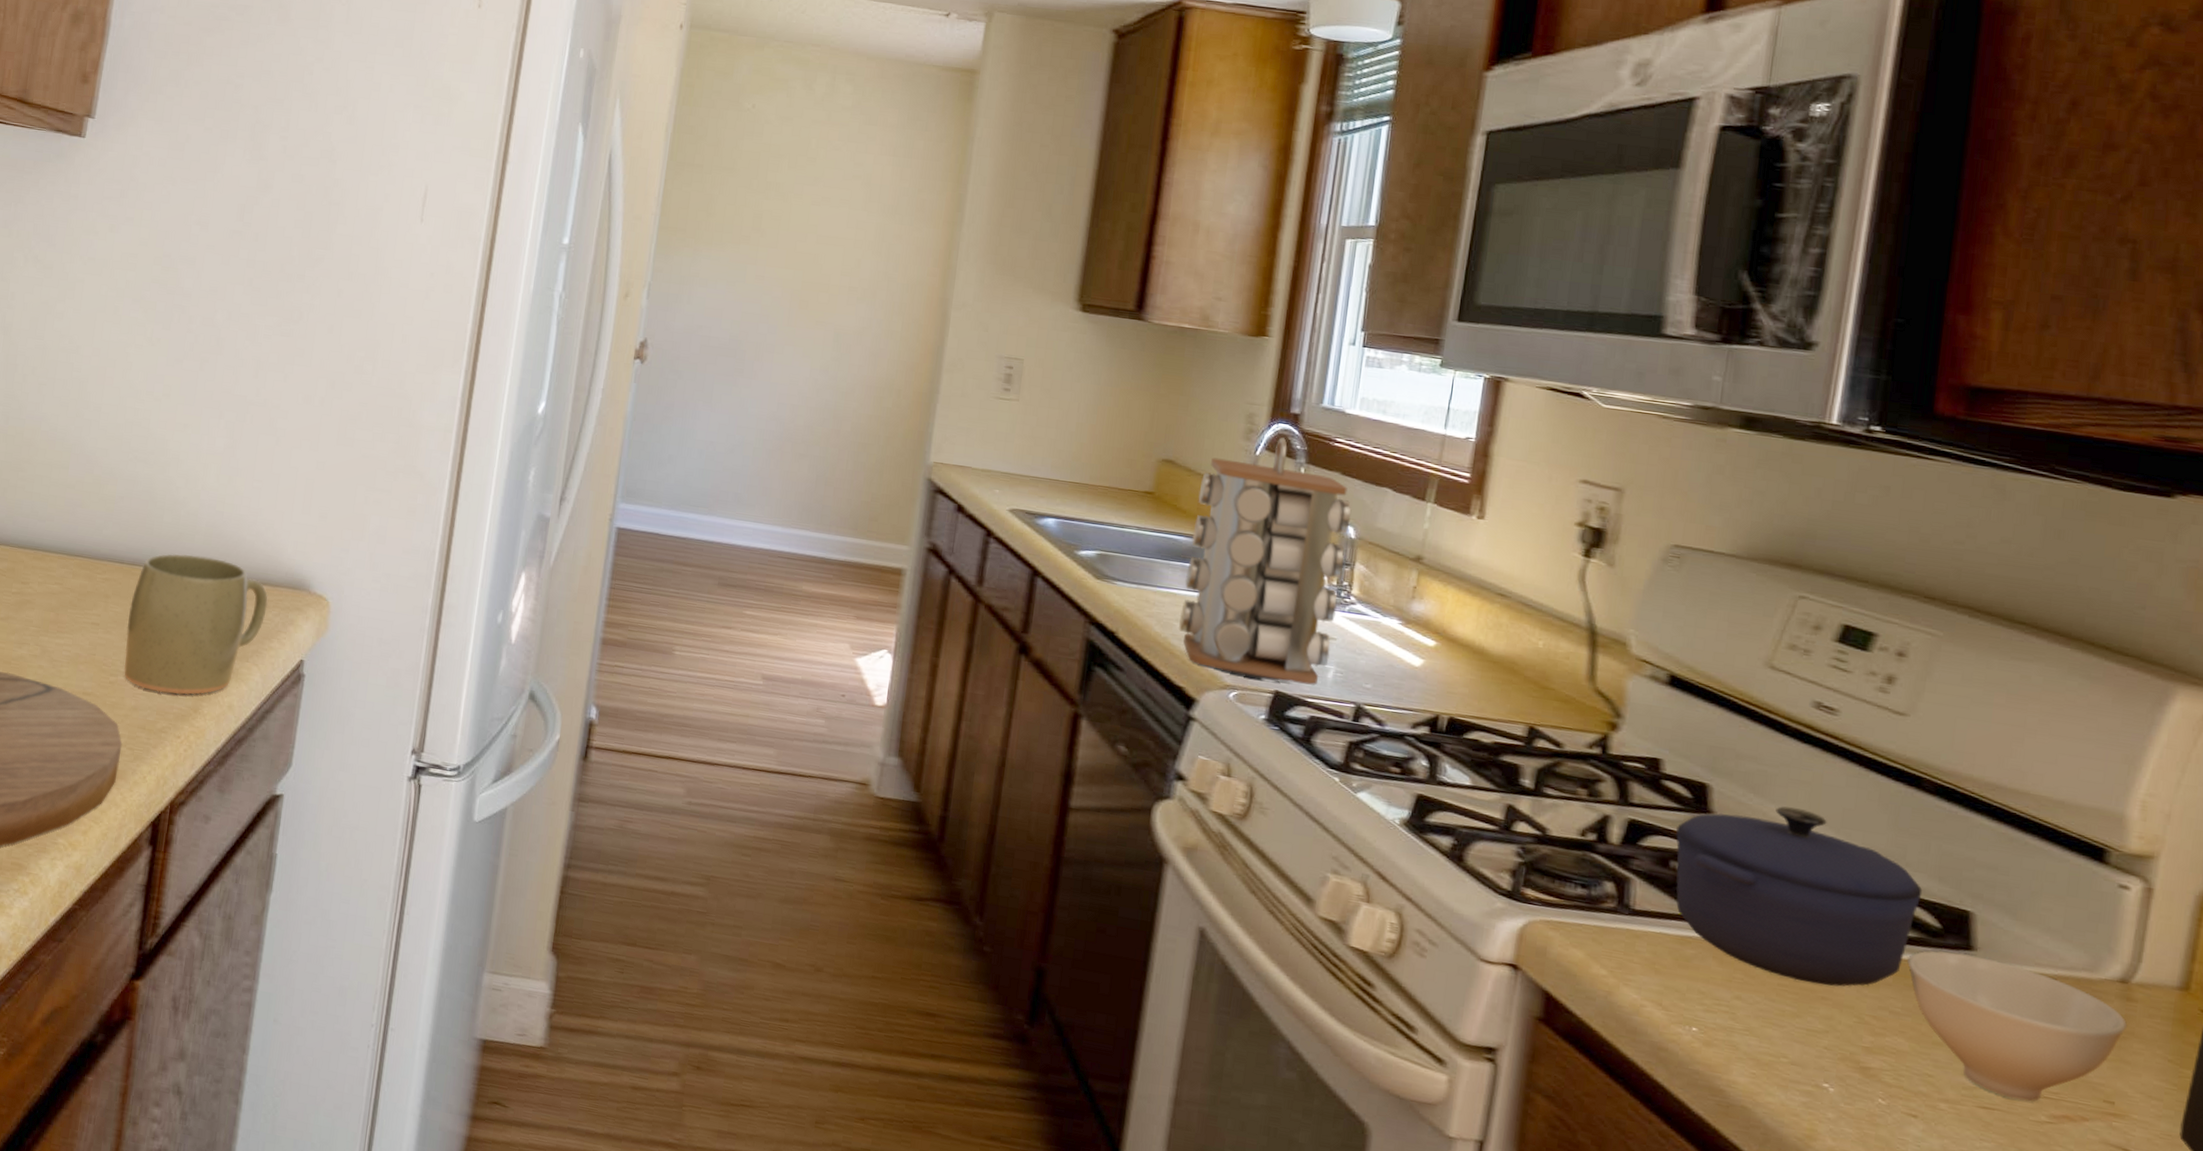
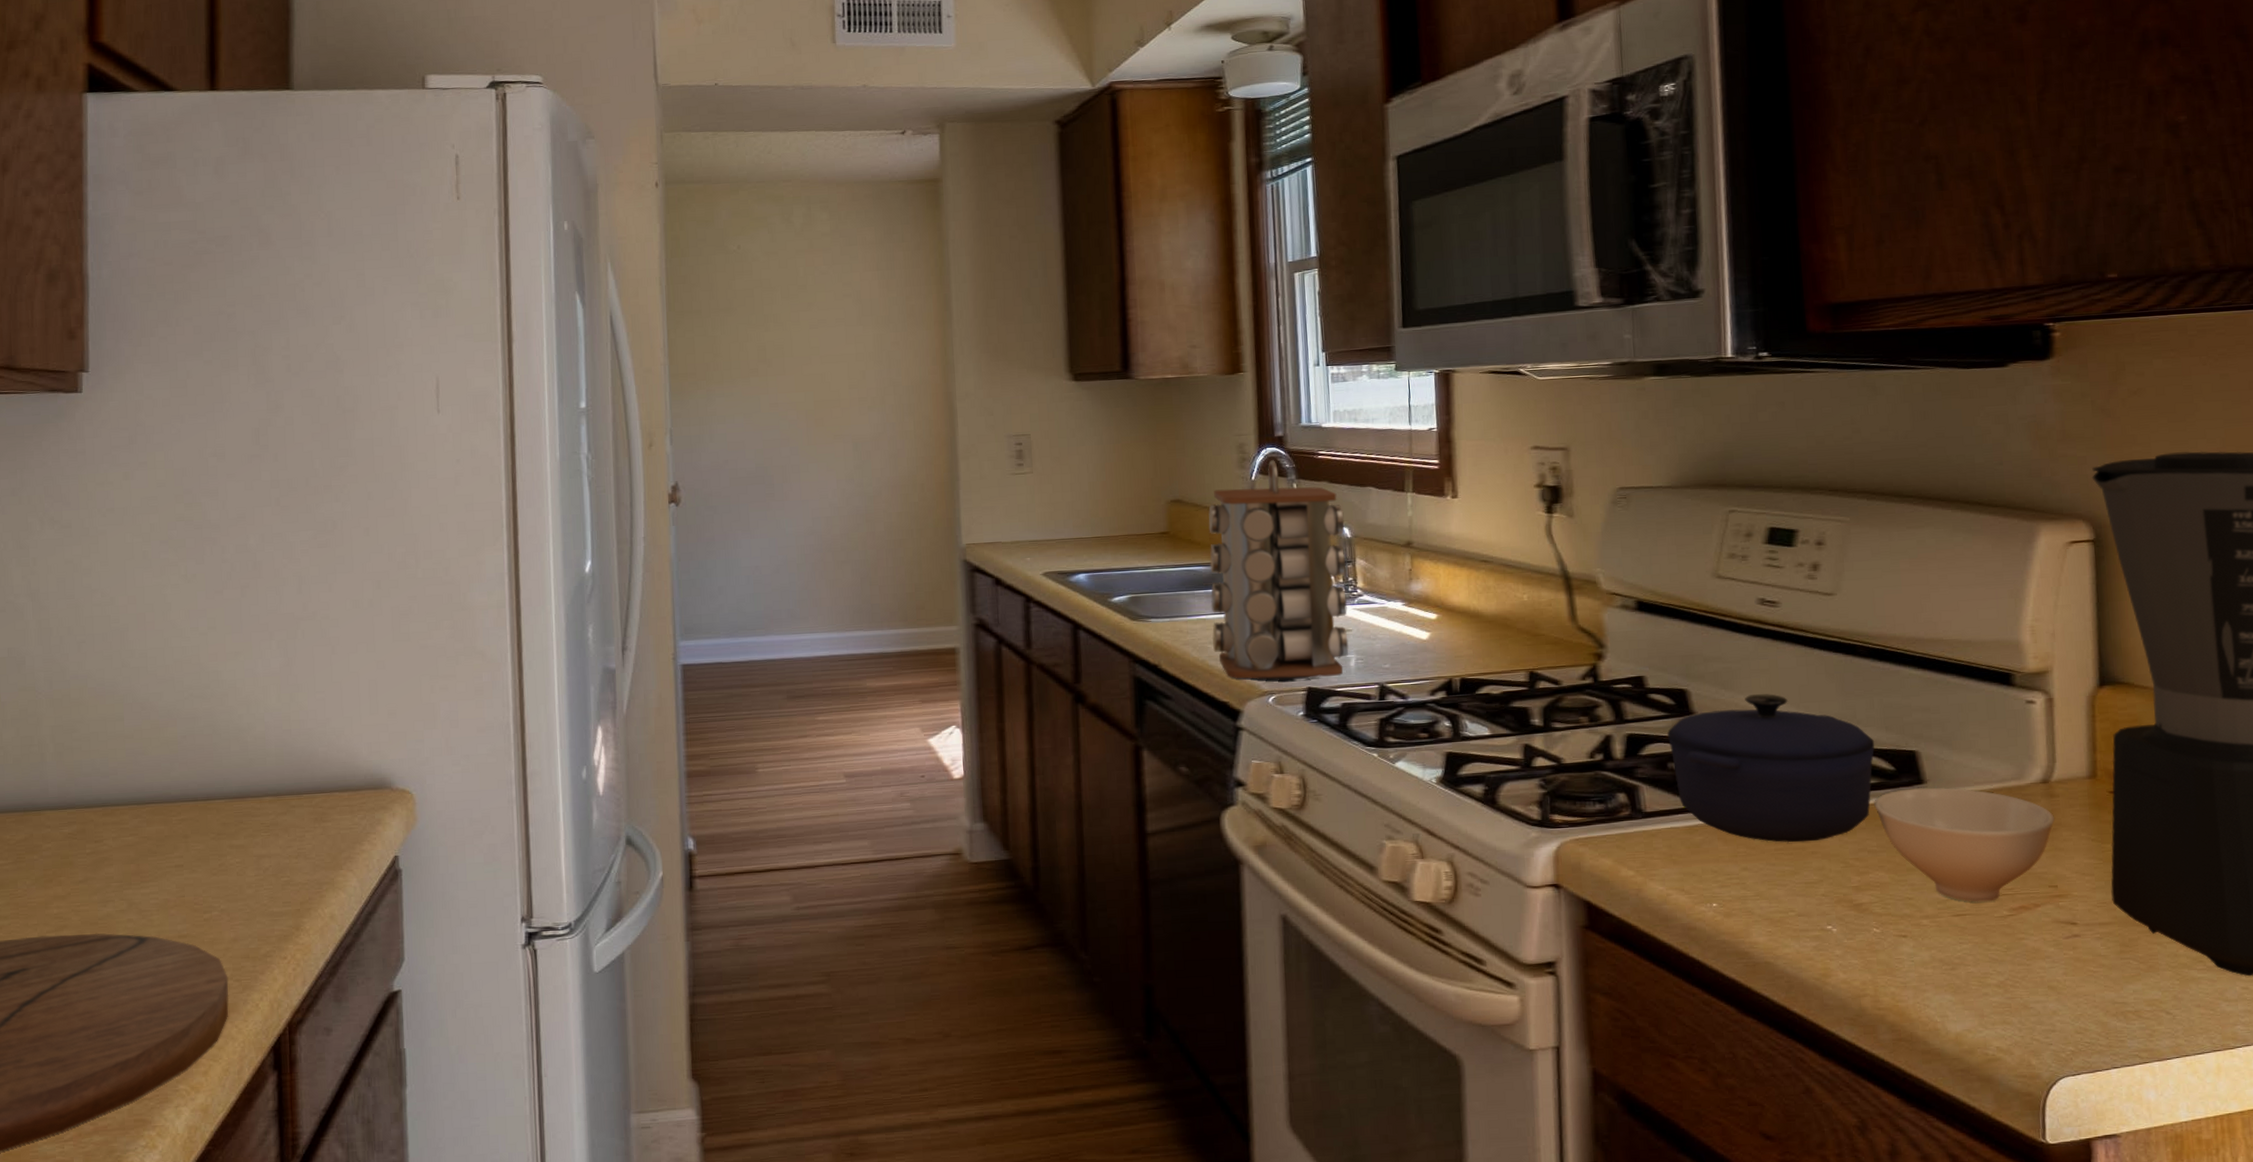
mug: present [124,554,268,695] -> none [212,776,352,919]

